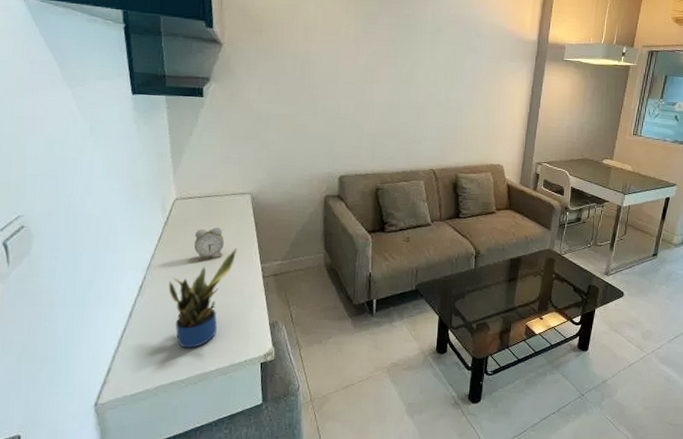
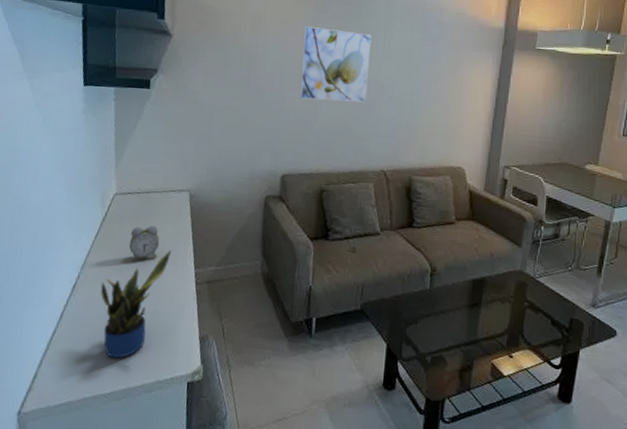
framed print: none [353,36,419,109] -> present [299,25,372,103]

